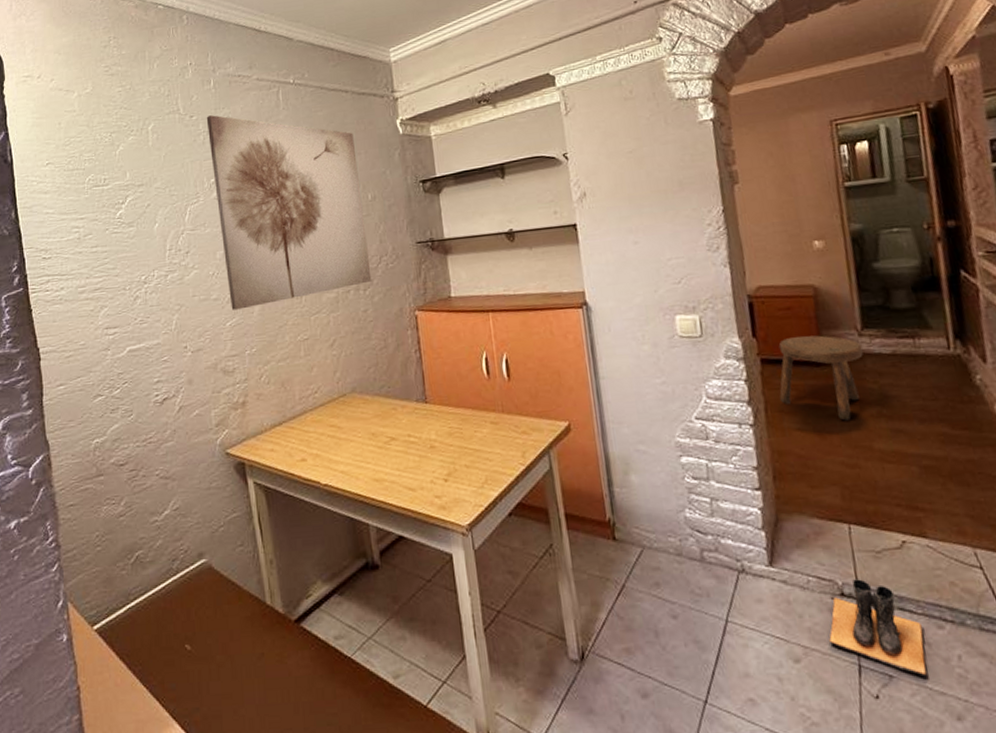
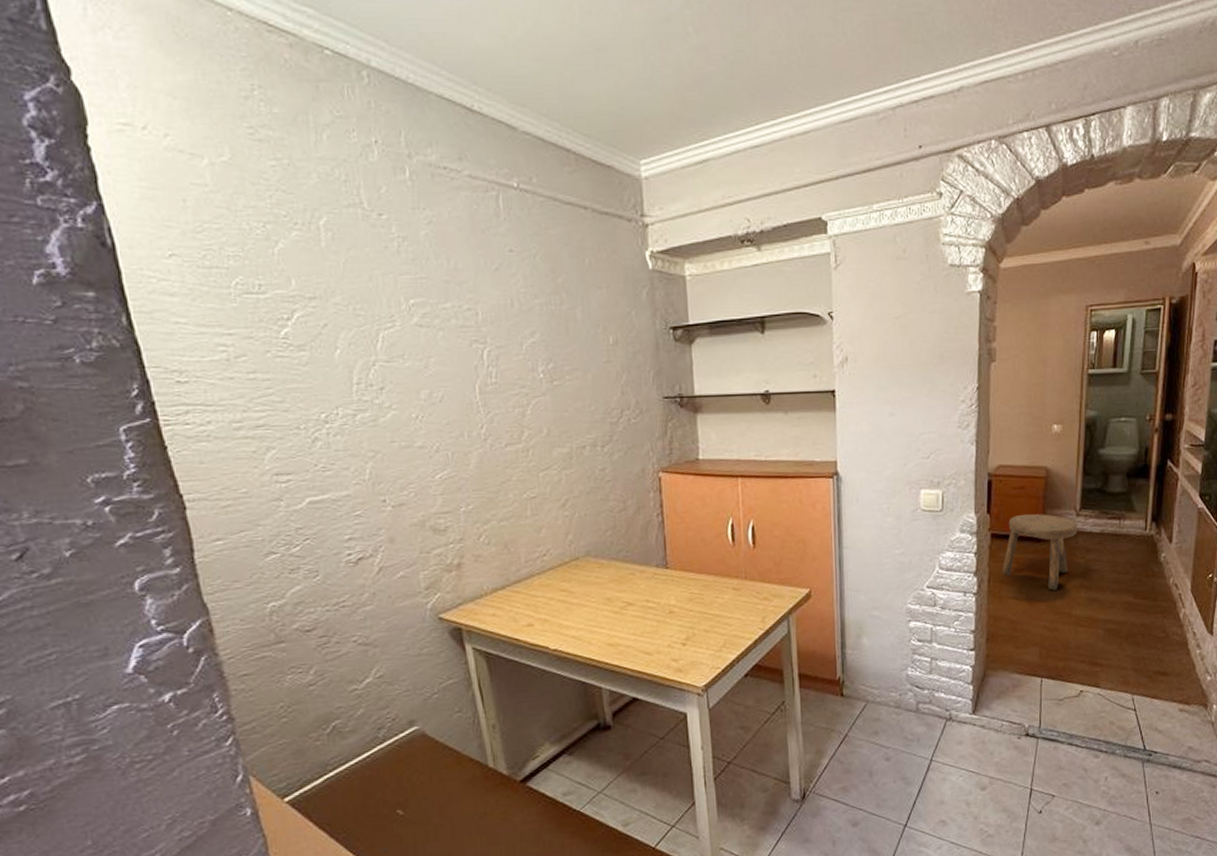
wall art: present [206,115,372,310] -> none [401,216,611,461]
boots: present [829,579,927,676] -> none [1011,722,1083,794]

